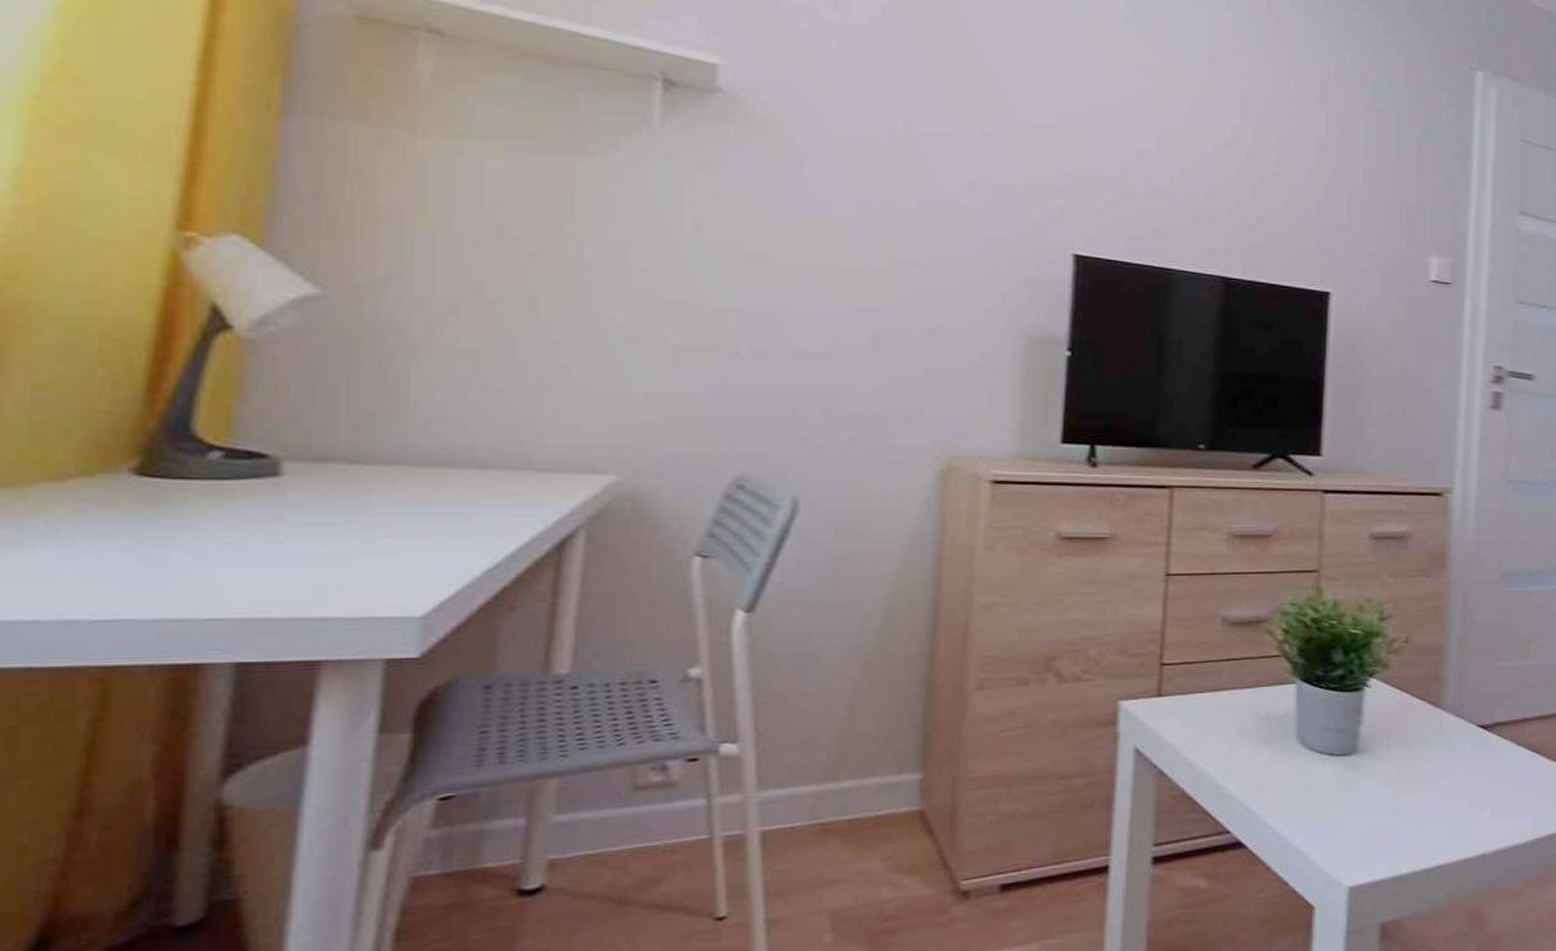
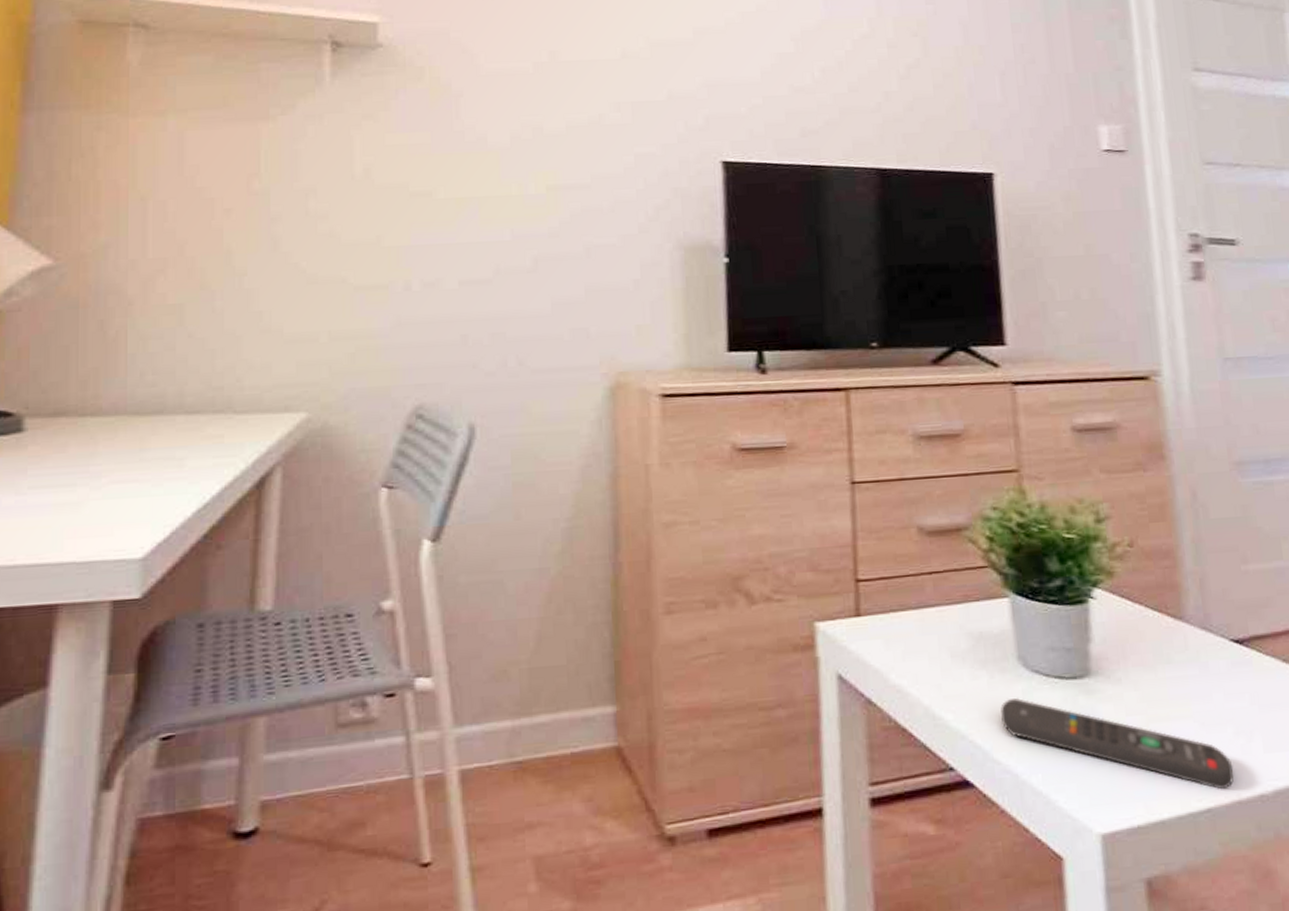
remote control: none [1276,771,1465,850] -> present [1000,697,1234,790]

